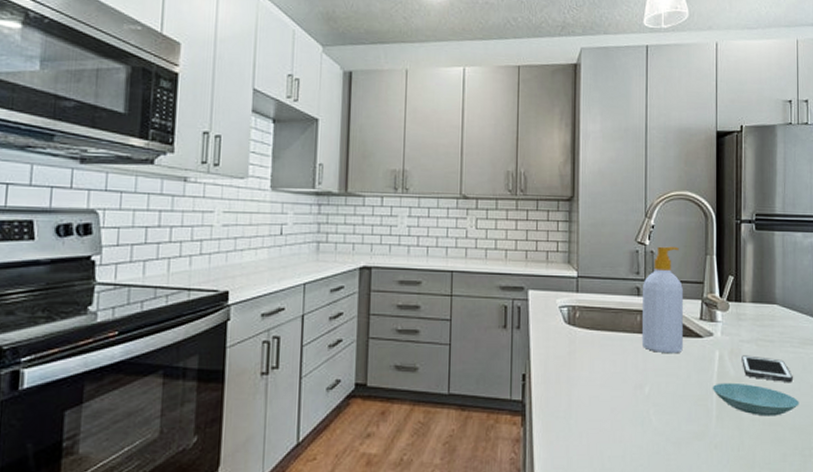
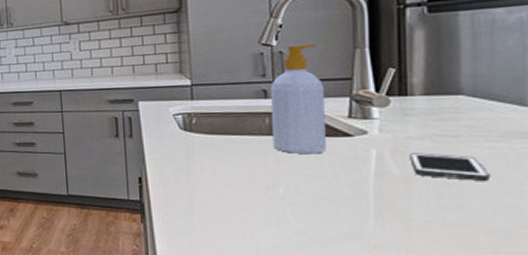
saucer: present [712,382,799,417] -> none [367,182,500,218]

